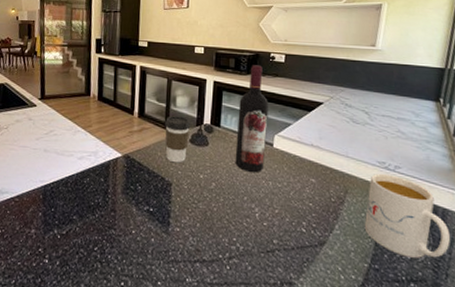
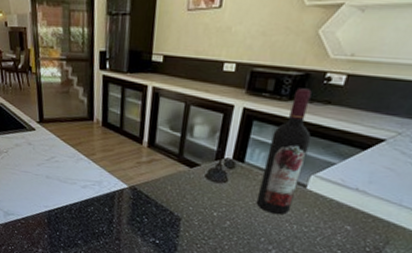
coffee cup: present [165,116,191,163] -> none [177,147,209,199]

